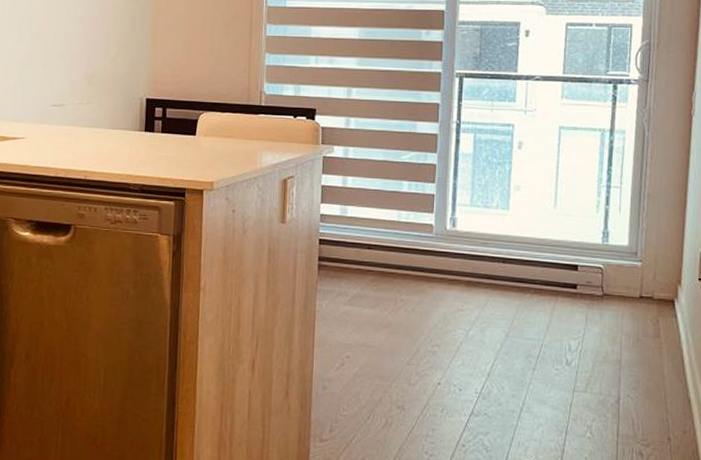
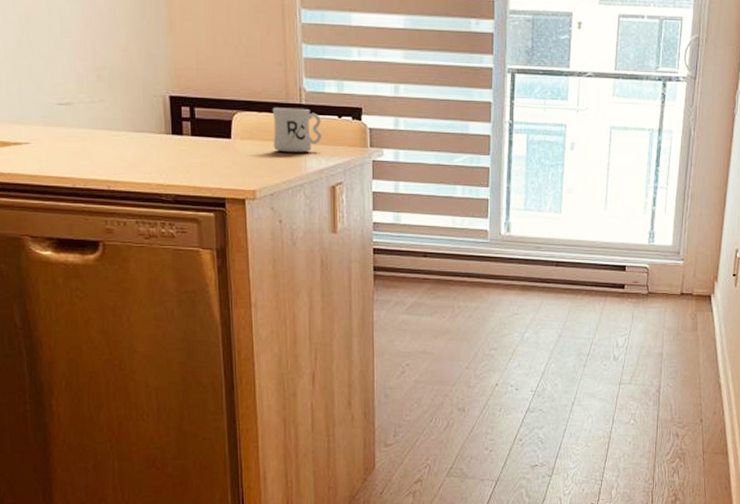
mug: none [232,108,278,149] -> present [272,107,321,153]

